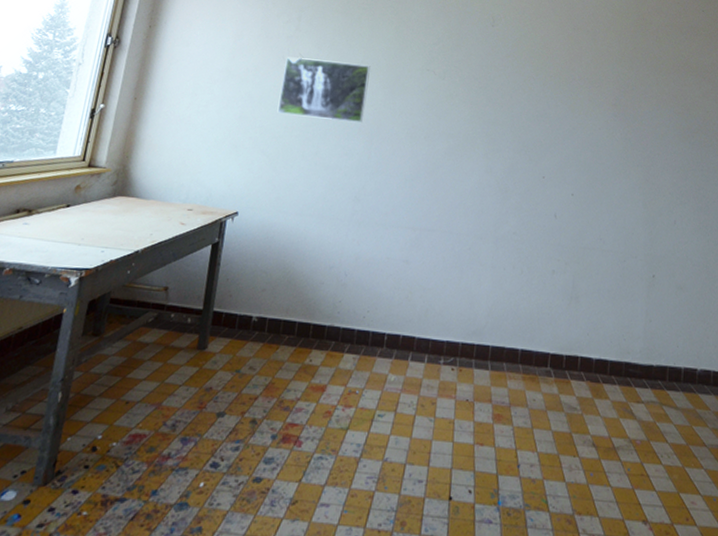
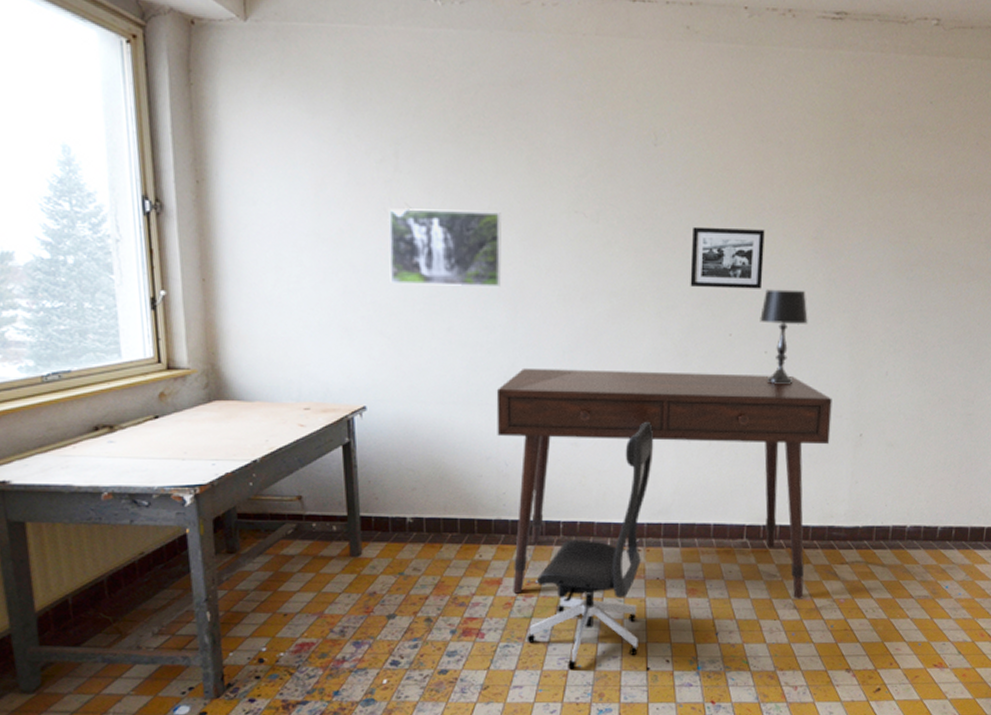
desk: none [334,190,629,436] -> present [496,367,832,599]
office chair: none [340,246,474,491] -> present [526,421,654,669]
picture frame: none [513,88,574,142] -> present [690,226,765,289]
table lamp: none [568,142,608,224] -> present [760,289,808,384]

